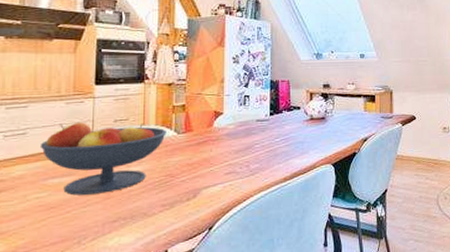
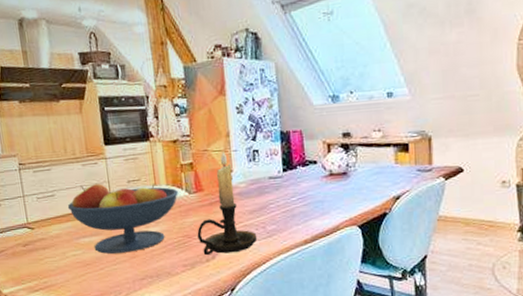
candle holder: none [181,95,240,195] -> present [197,151,258,256]

